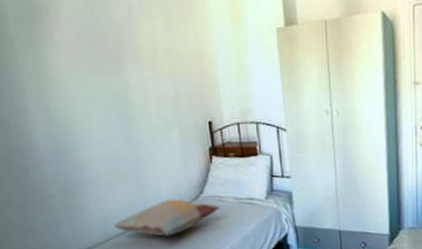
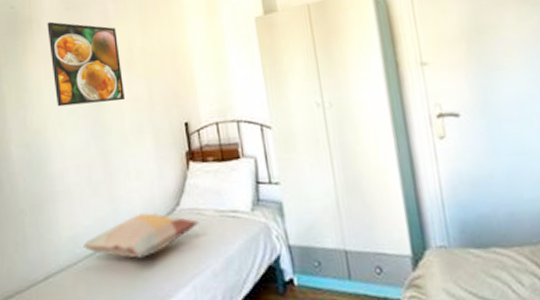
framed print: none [66,12,150,100] -> present [47,21,125,107]

